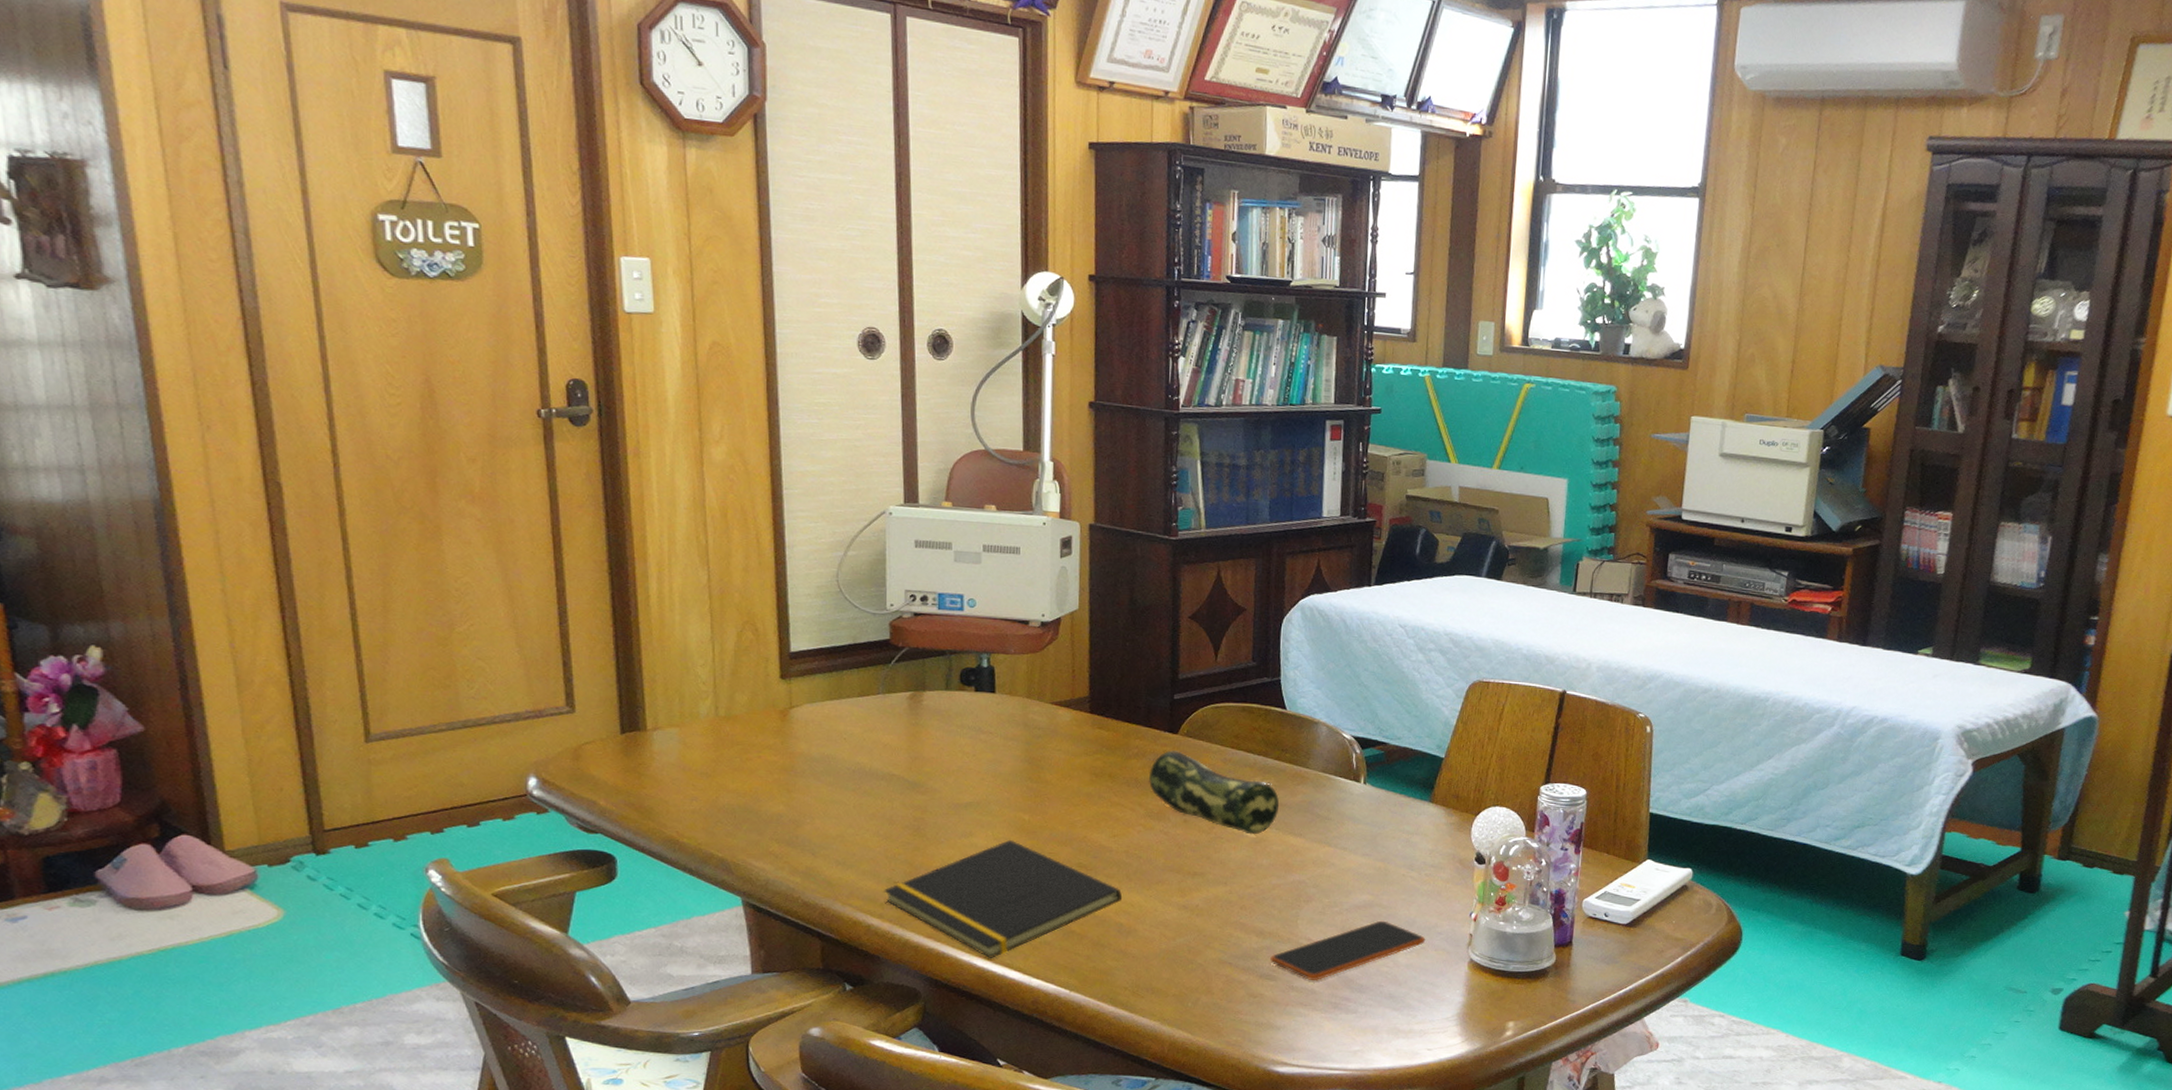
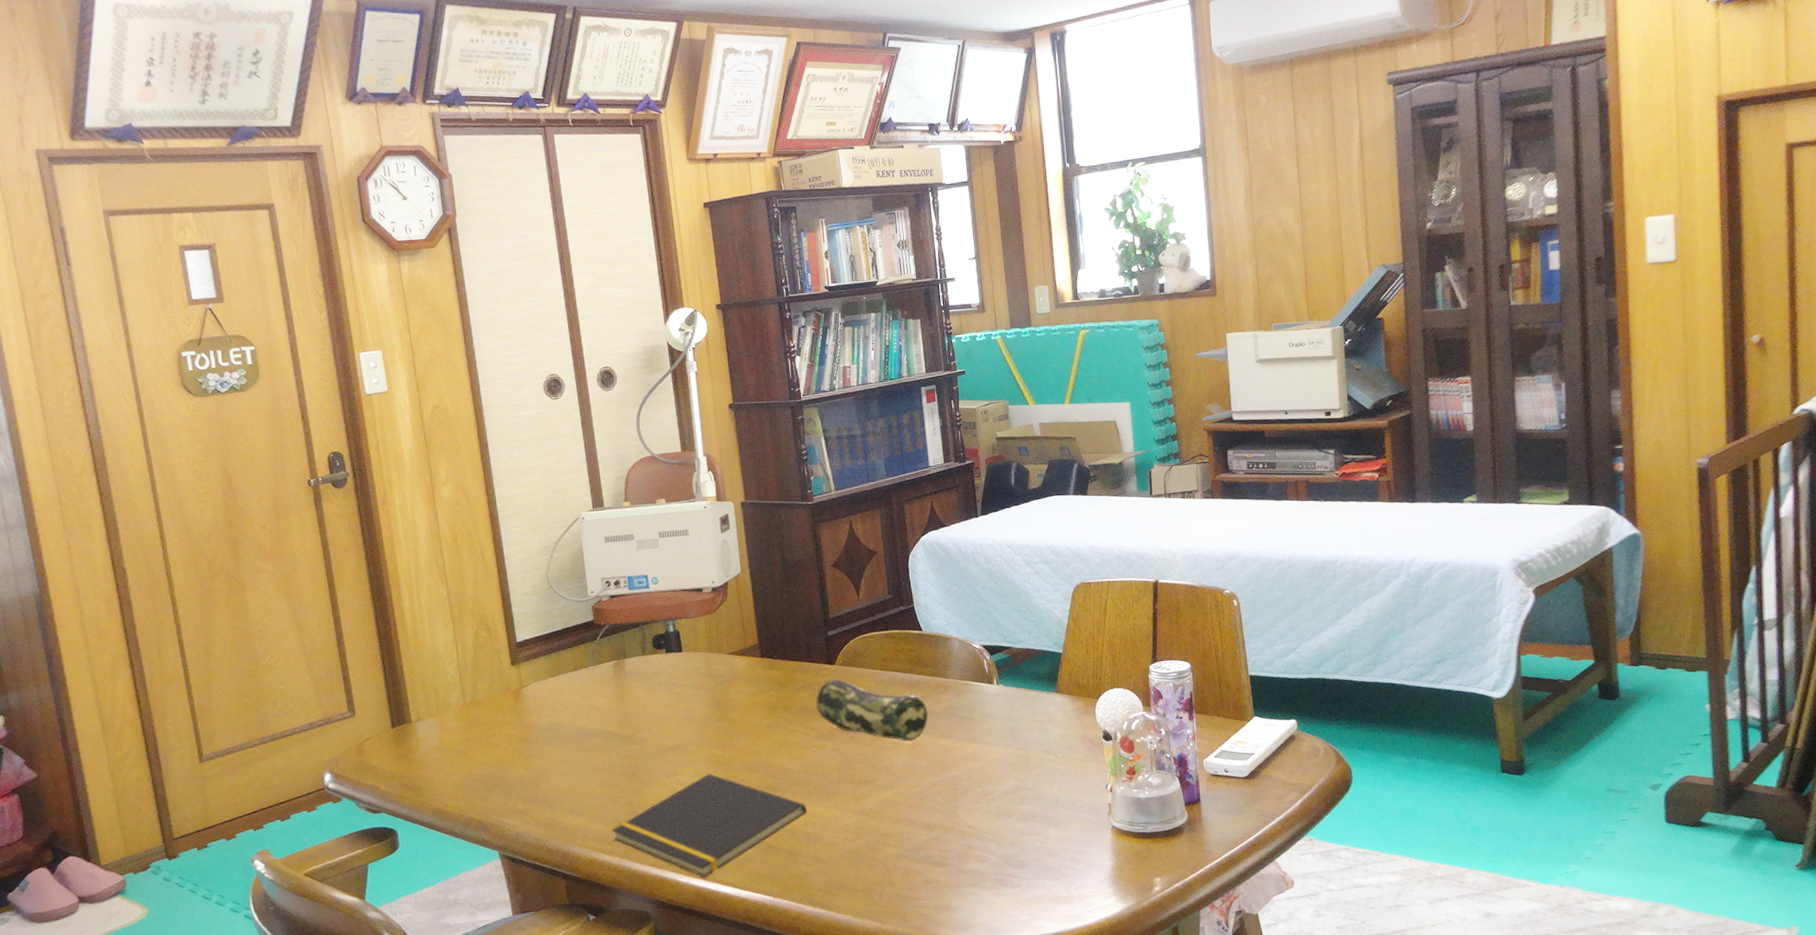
smartphone: present [1270,920,1426,981] -> none [939,801,1071,863]

